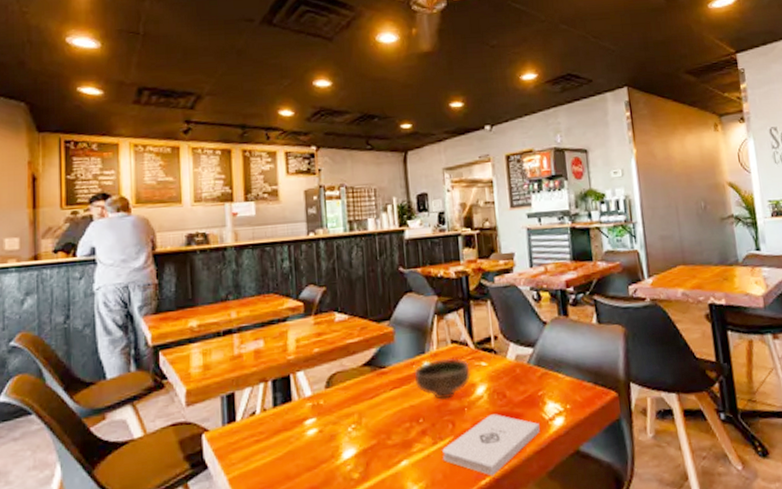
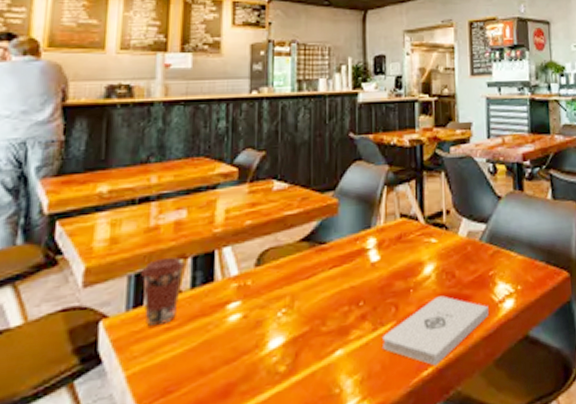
coffee cup: none [231,380,267,438] -> present [141,256,185,326]
bowl: present [414,358,470,400] -> none [357,233,419,280]

